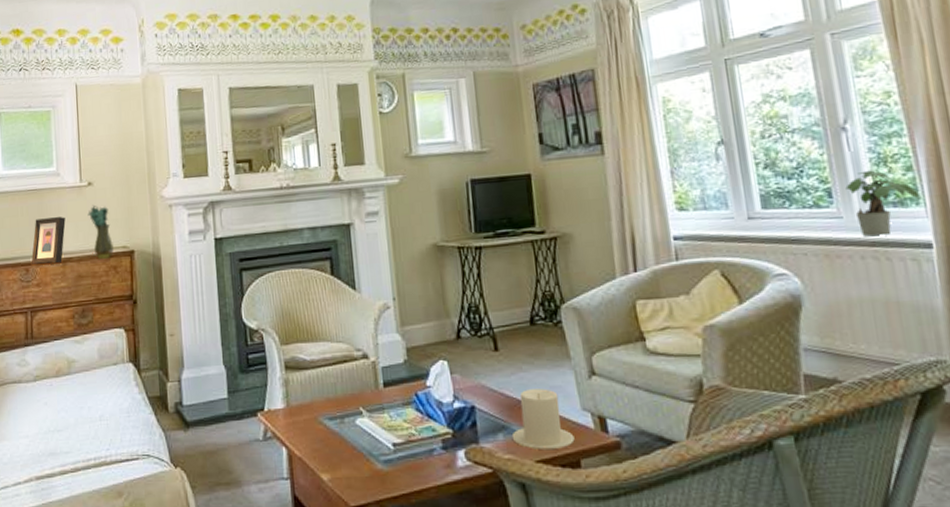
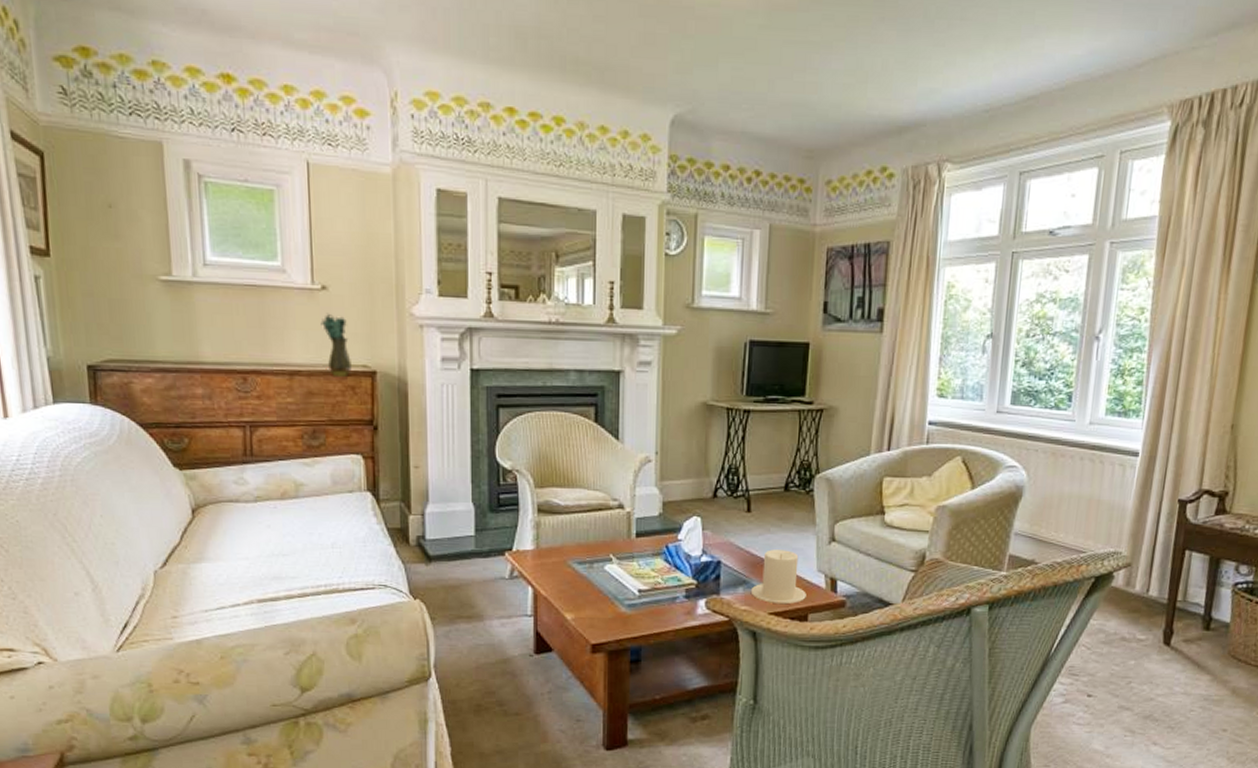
picture frame: present [31,217,66,265] -> none [250,321,293,376]
potted plant: present [845,170,920,237] -> none [1084,380,1142,441]

